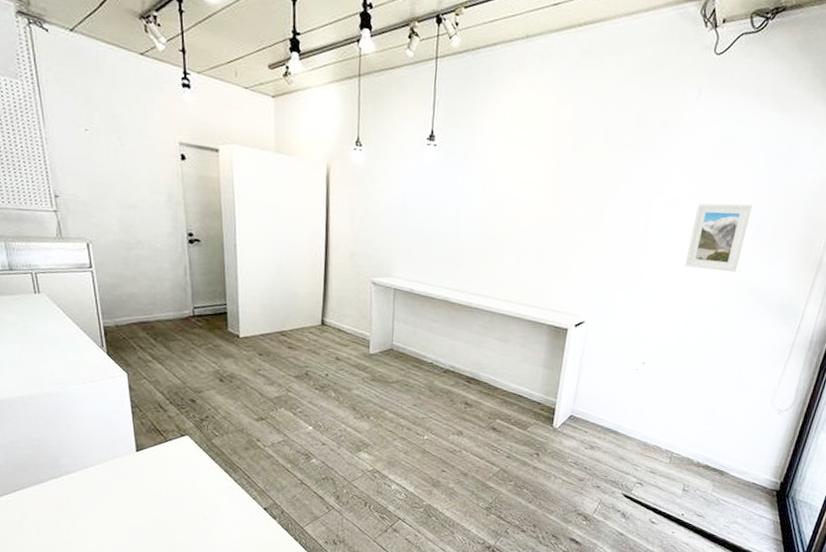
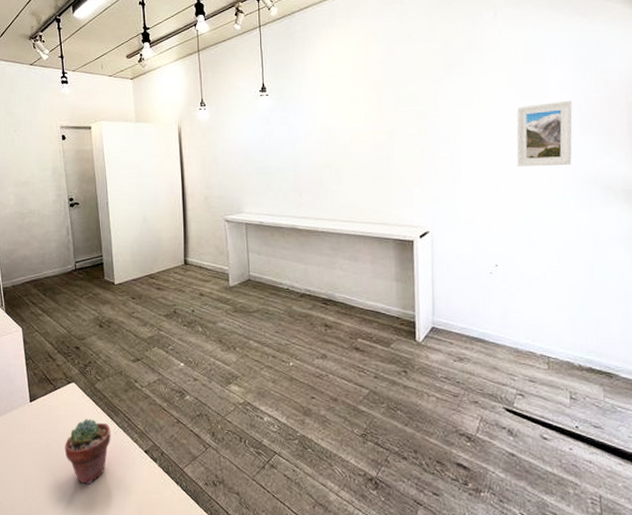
potted succulent: none [175,473,228,536] -> present [64,418,111,485]

